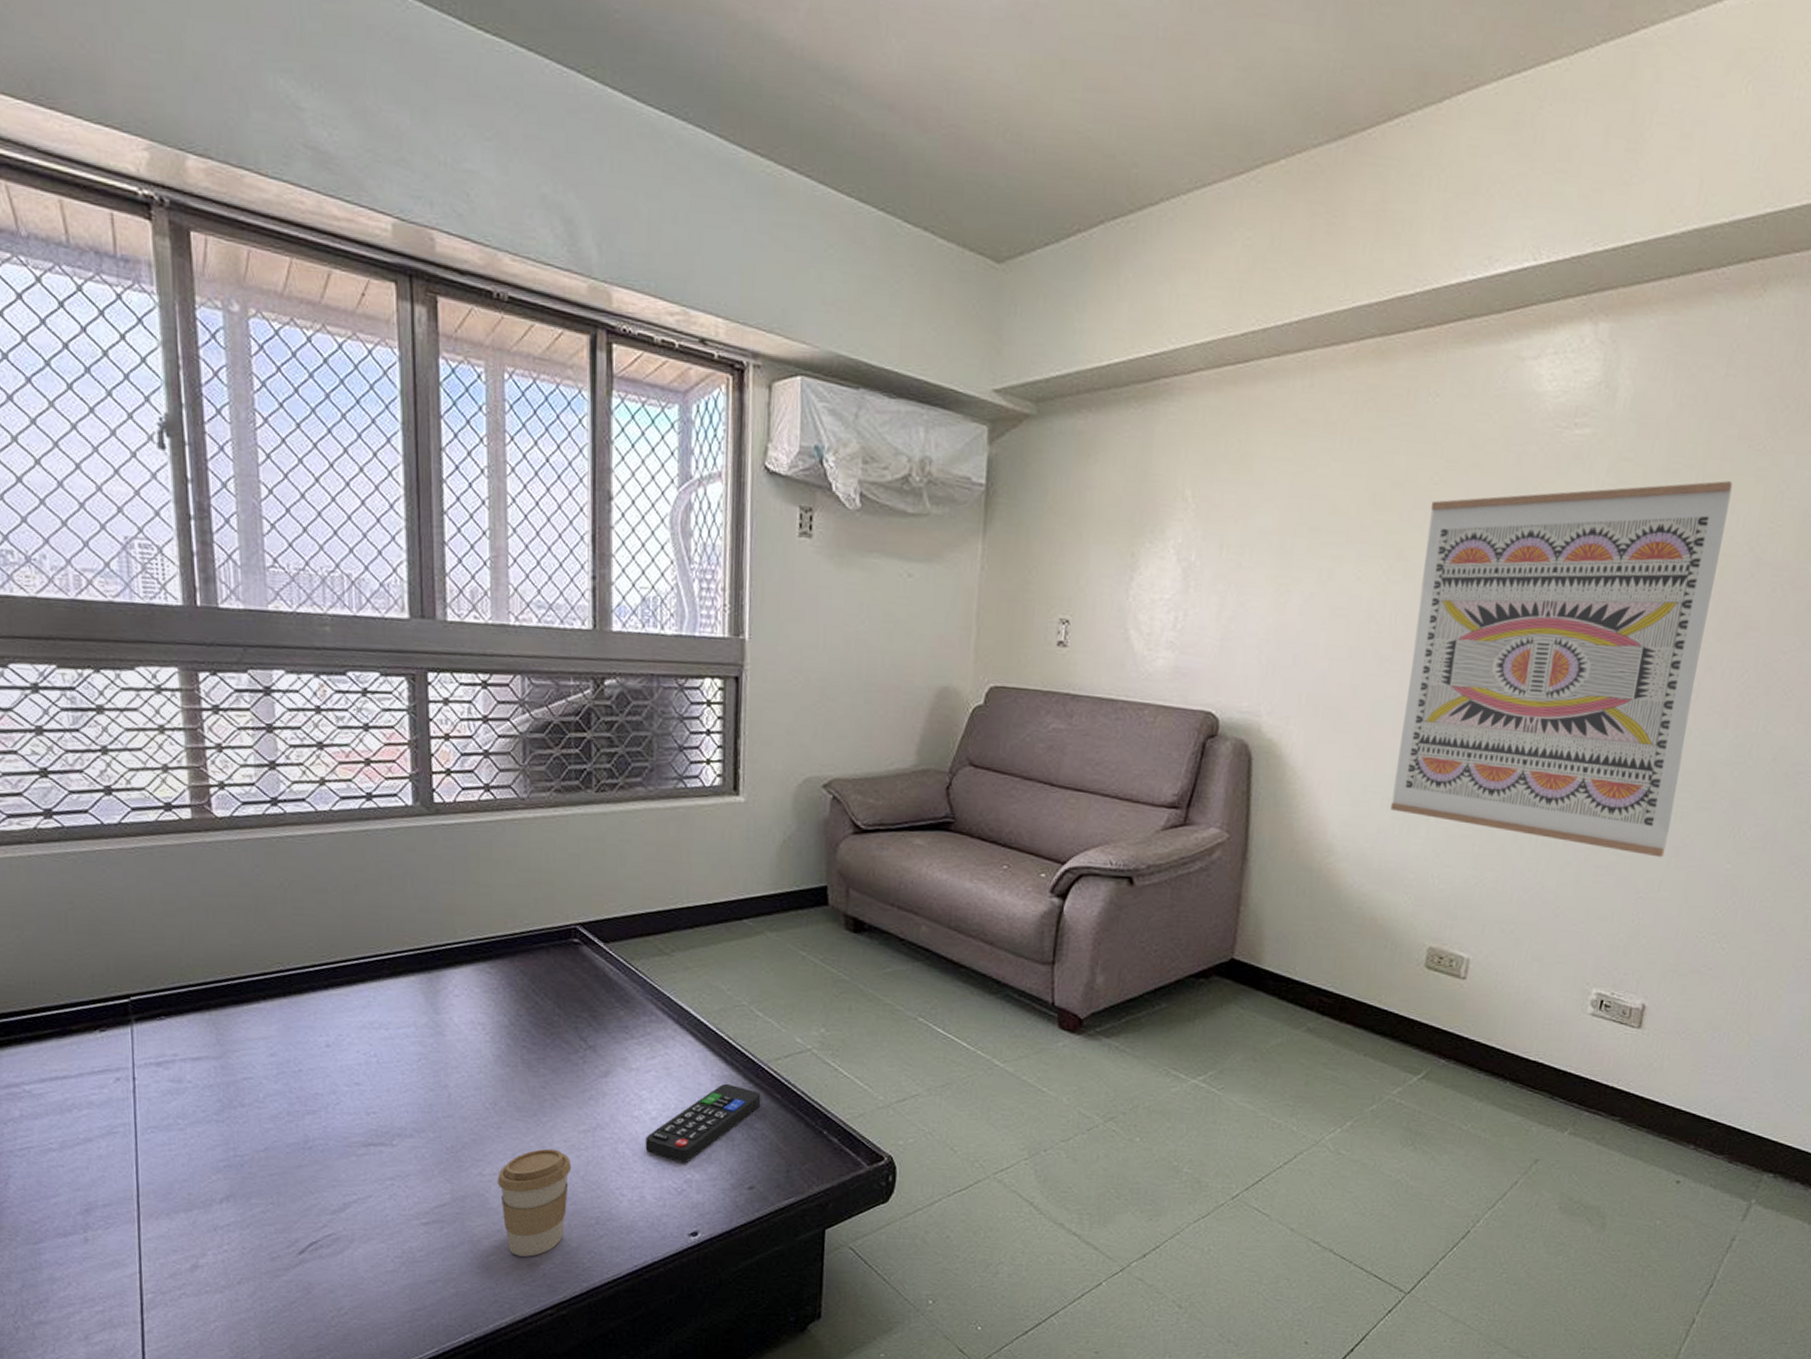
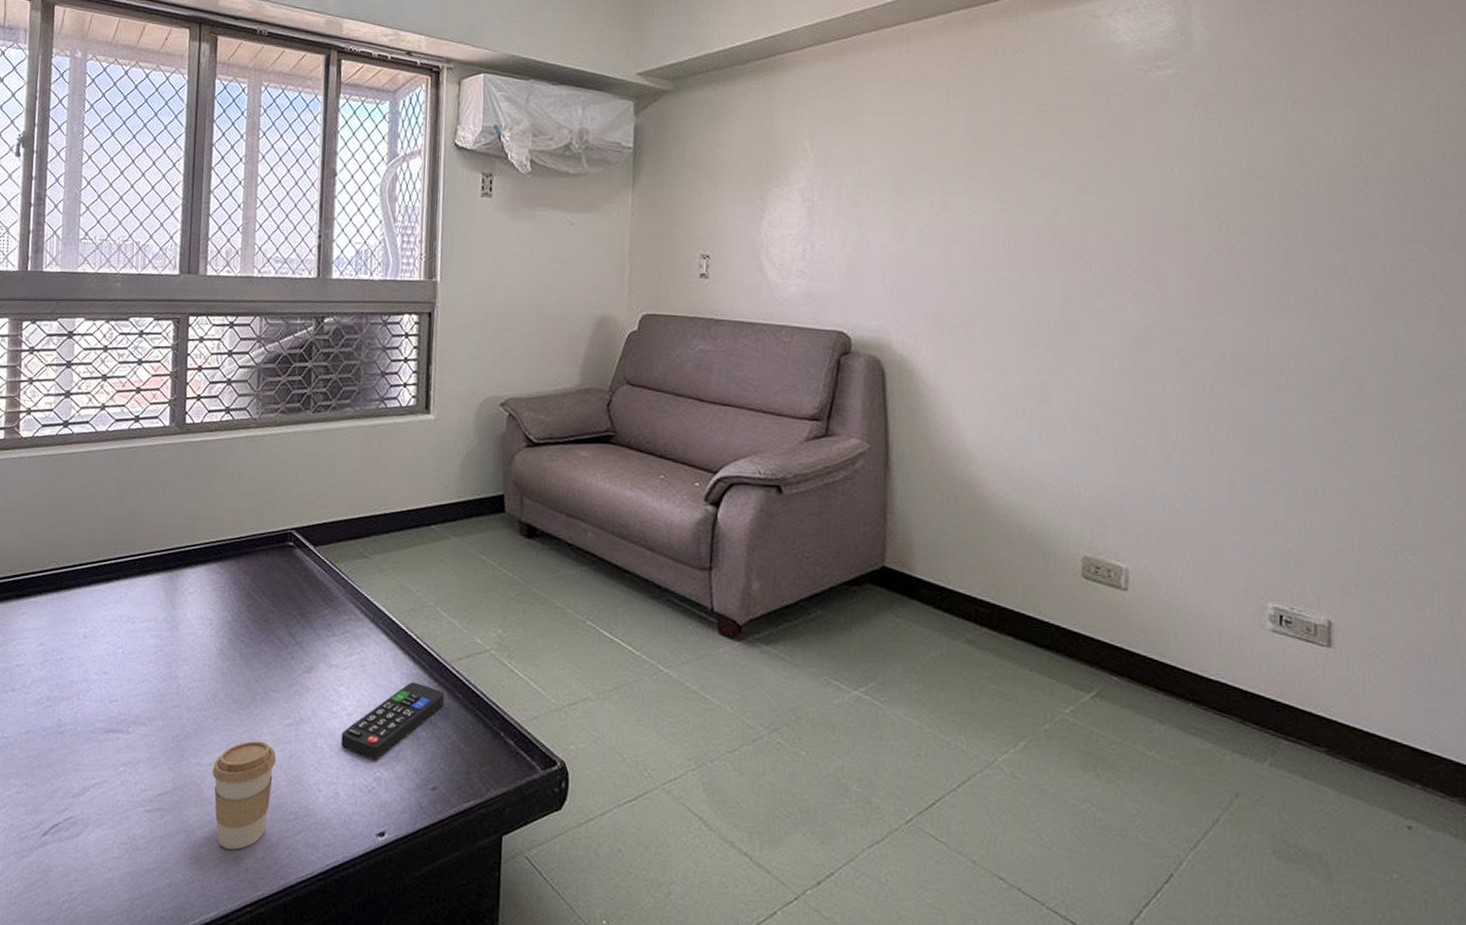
wall art: present [1390,481,1733,858] -> none [1026,106,1324,465]

